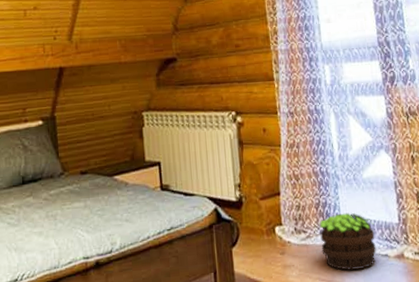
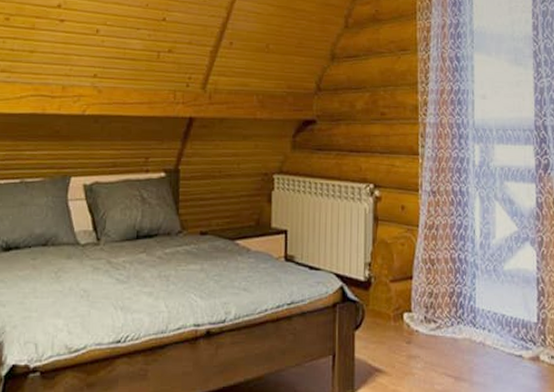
potted plant: present [319,212,377,271] -> none [451,306,510,369]

